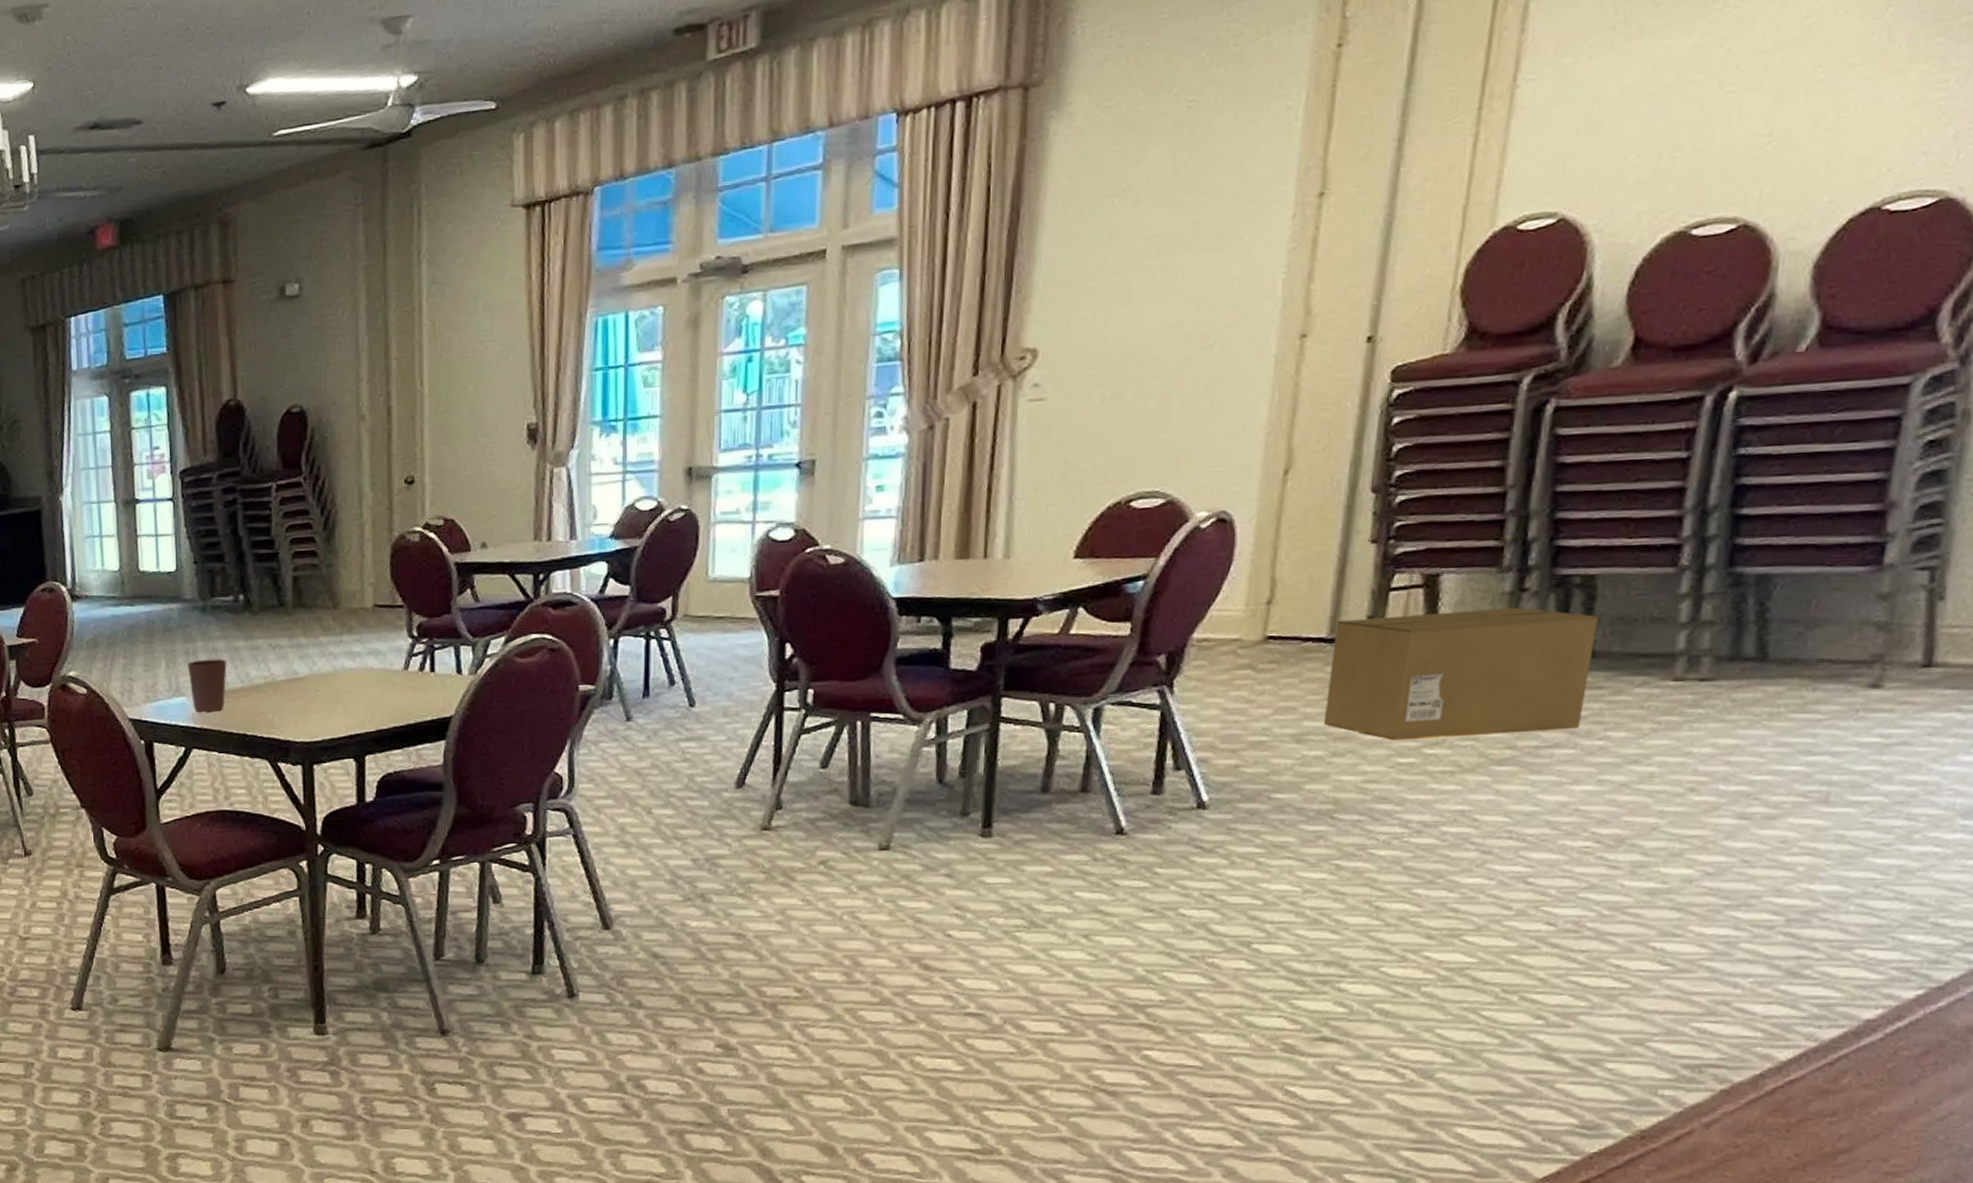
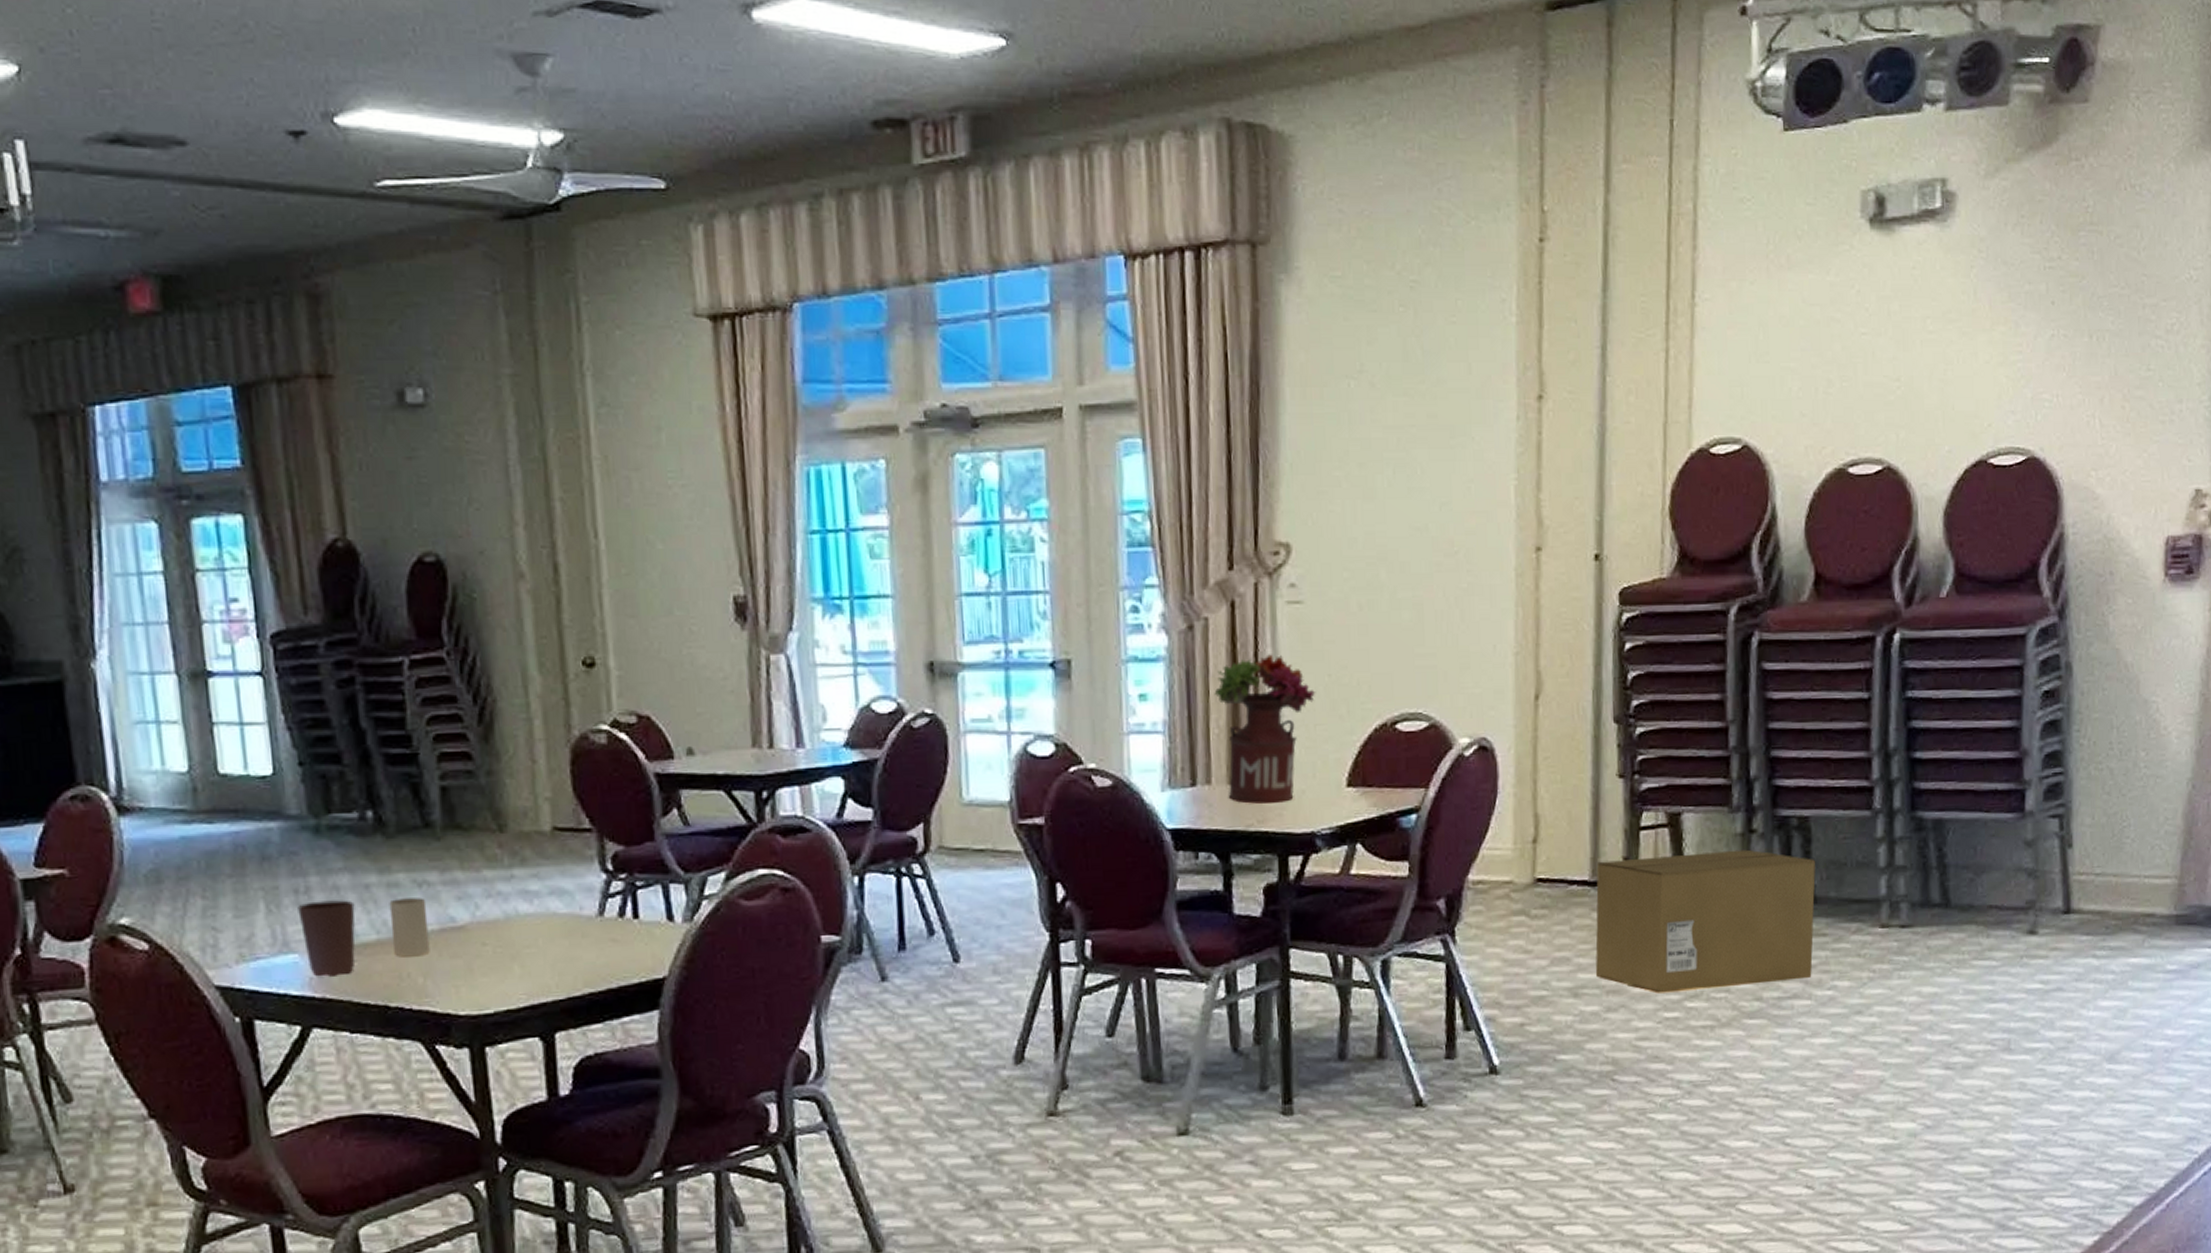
cup: none [251,657,278,700] -> present [389,898,430,958]
flower arrangement: none [949,446,1051,575] -> present [1214,654,1316,804]

